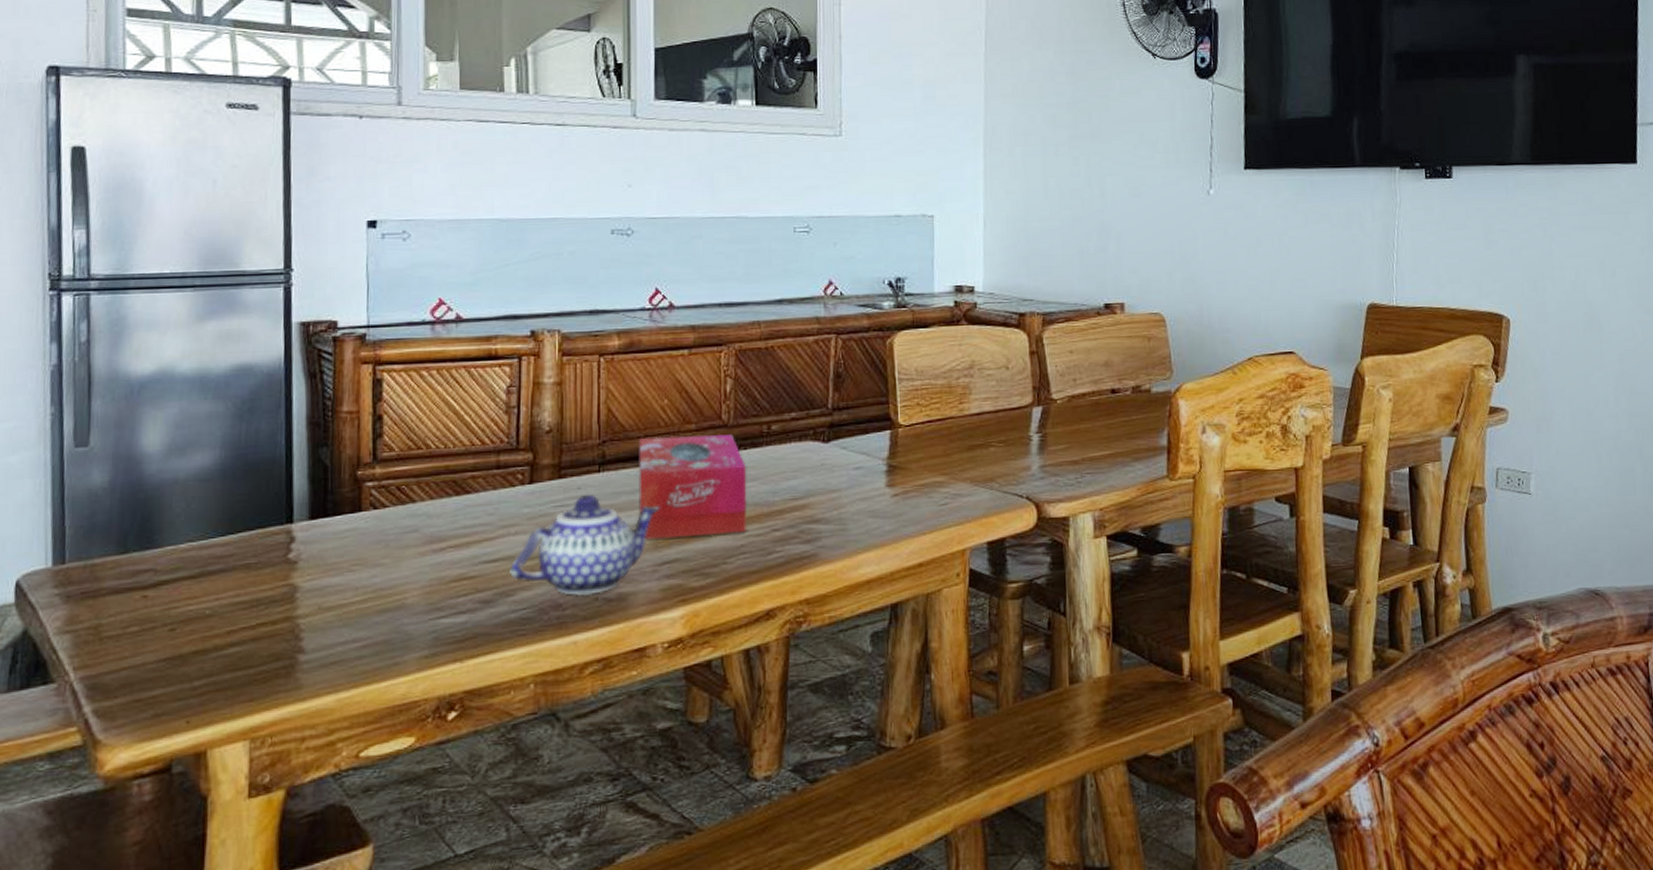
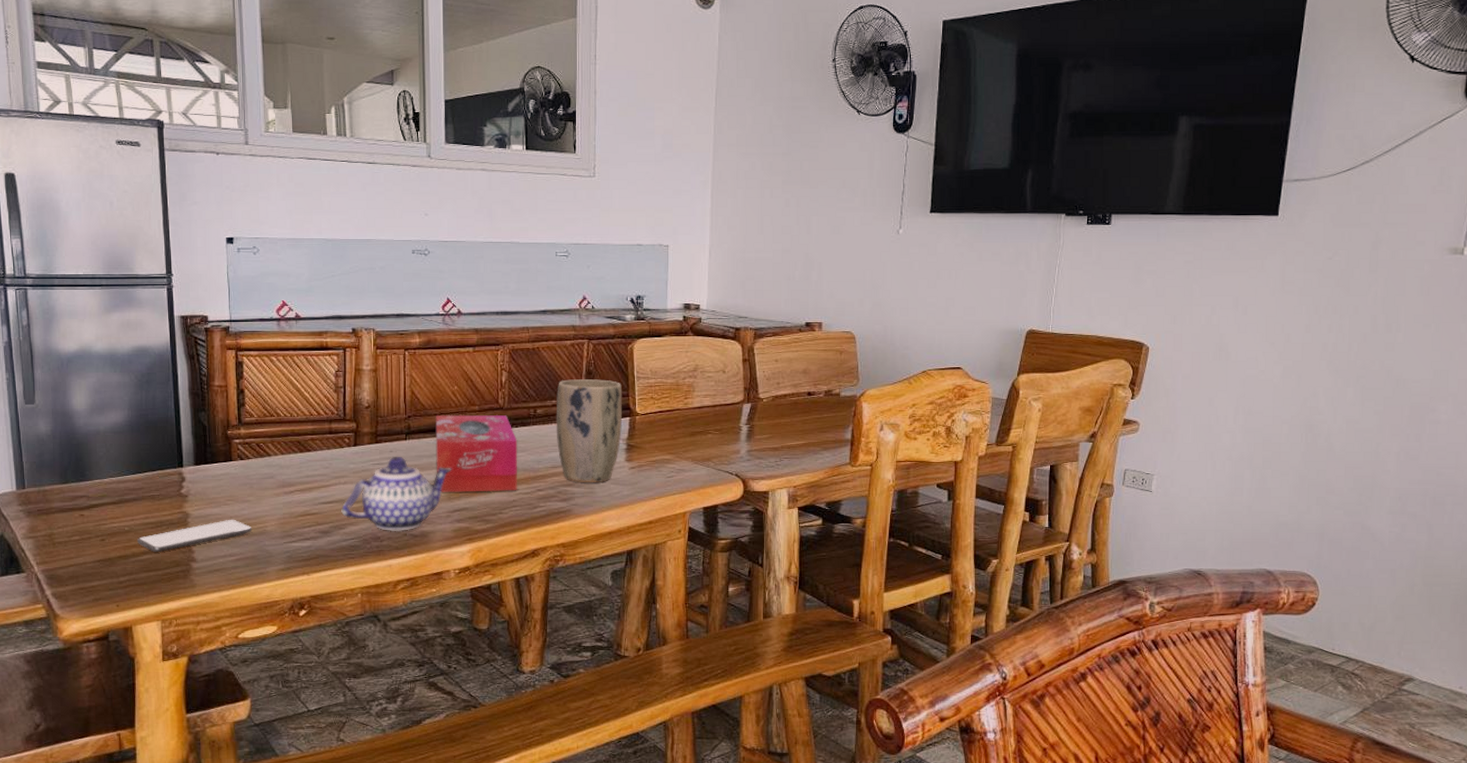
smartphone: none [221,590,386,642] -> present [136,519,252,552]
plant pot: none [795,383,882,518] -> present [556,379,623,482]

